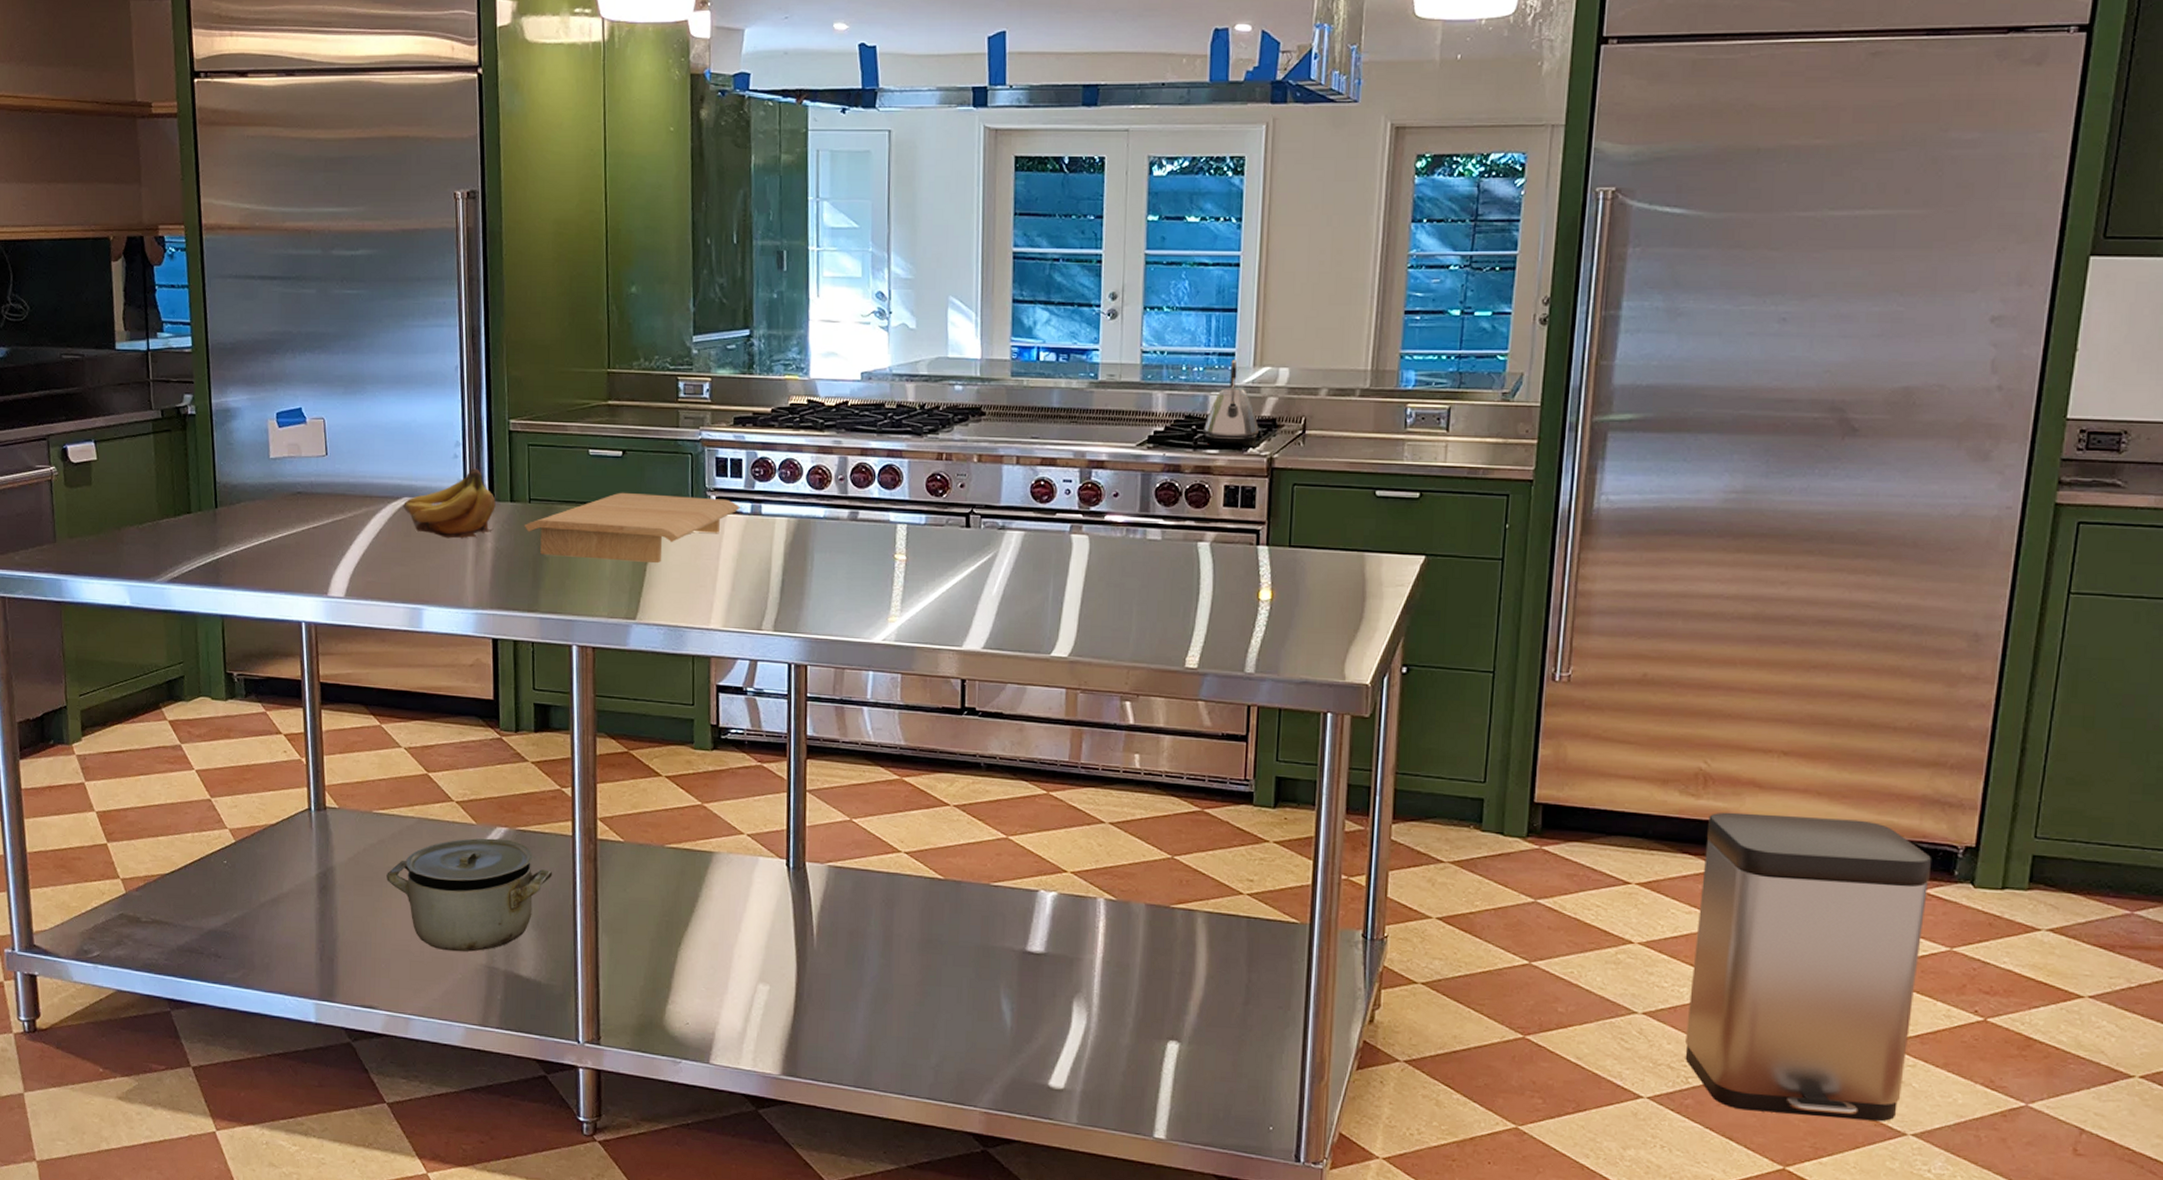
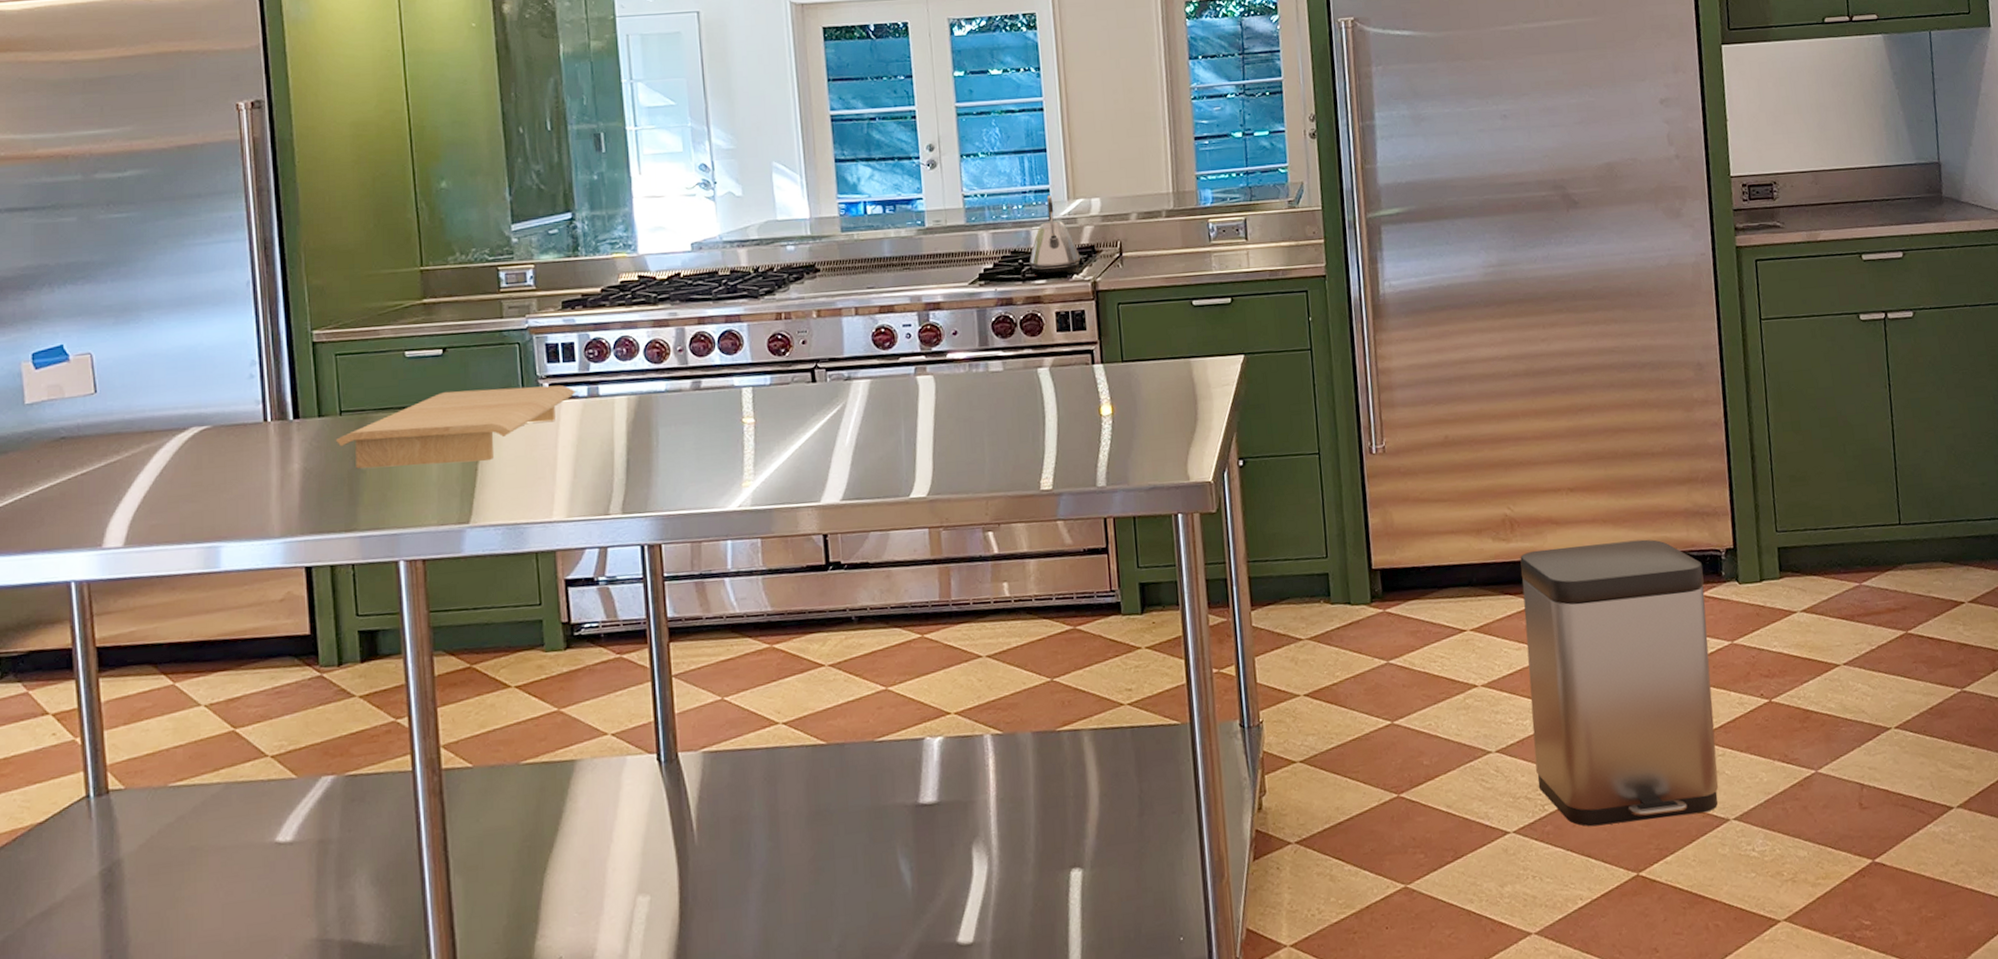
saucepan: present [386,838,552,952] -> none [189,788,391,932]
fruit: present [402,468,496,539] -> none [190,386,301,466]

